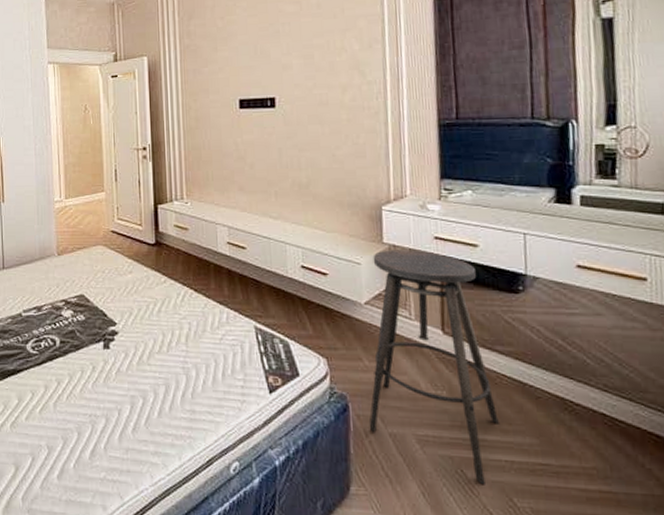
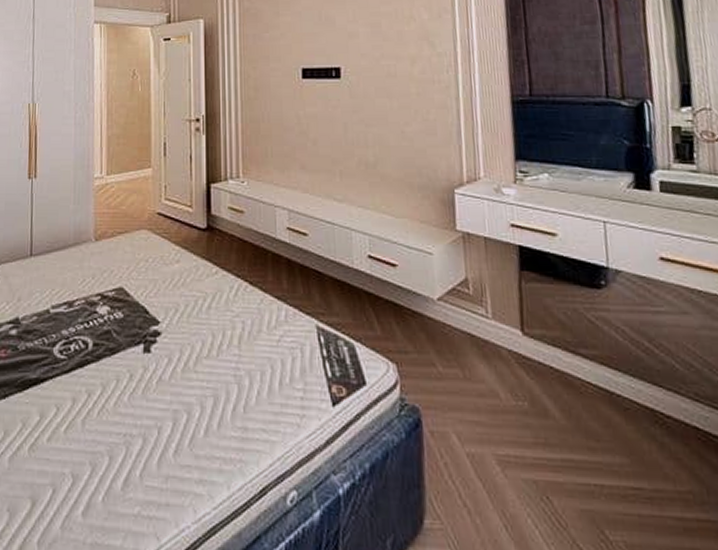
stool: present [369,250,499,484] -> none [444,238,586,513]

